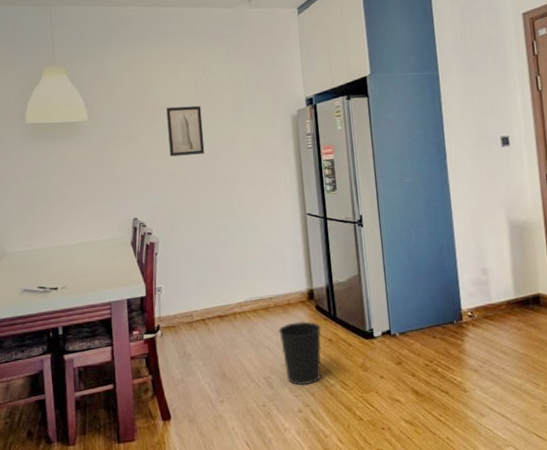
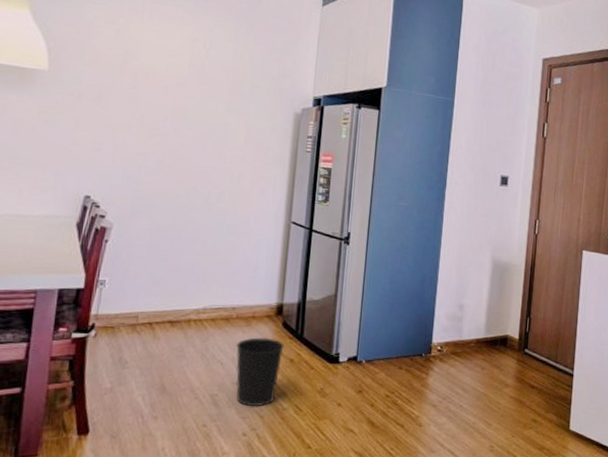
wall art: present [166,105,205,157] -> none [145,75,193,136]

